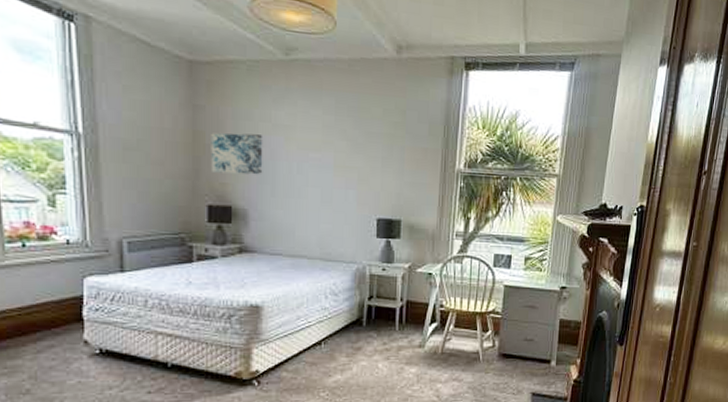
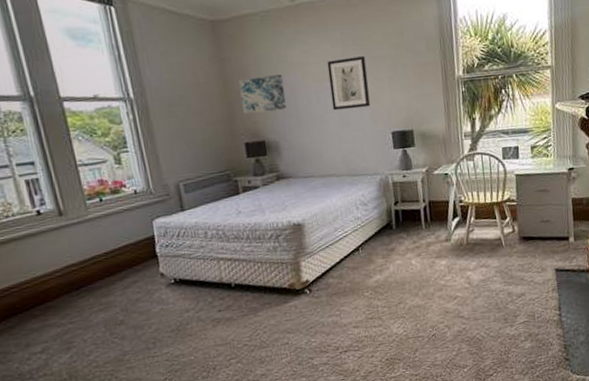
wall art: none [315,128,360,187] -> present [327,56,370,111]

